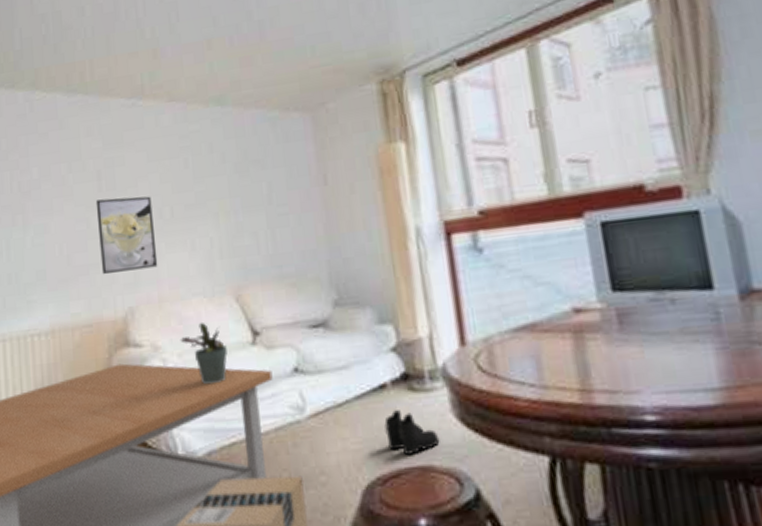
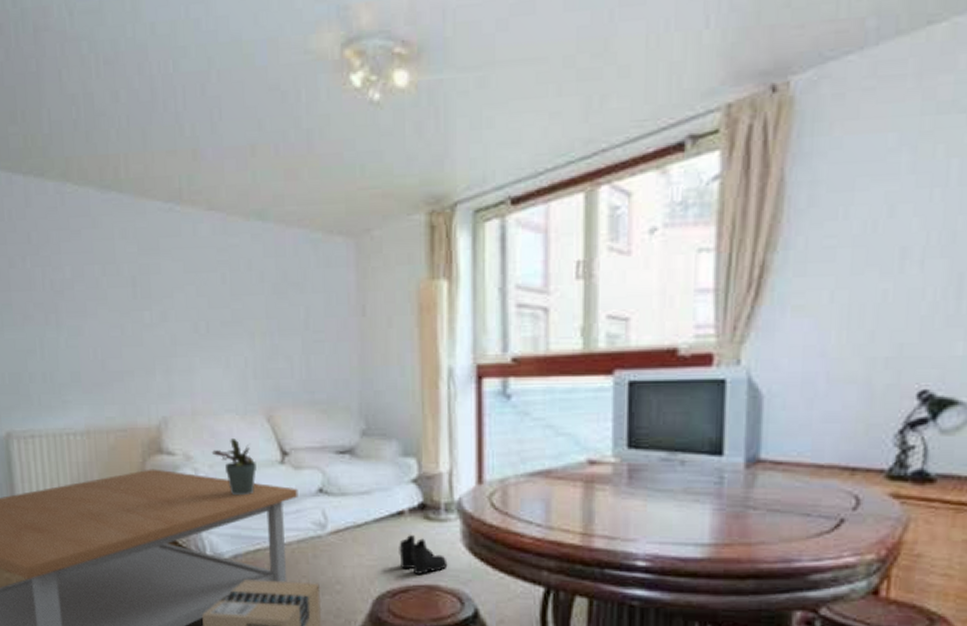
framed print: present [95,196,158,275] -> none [130,307,192,383]

